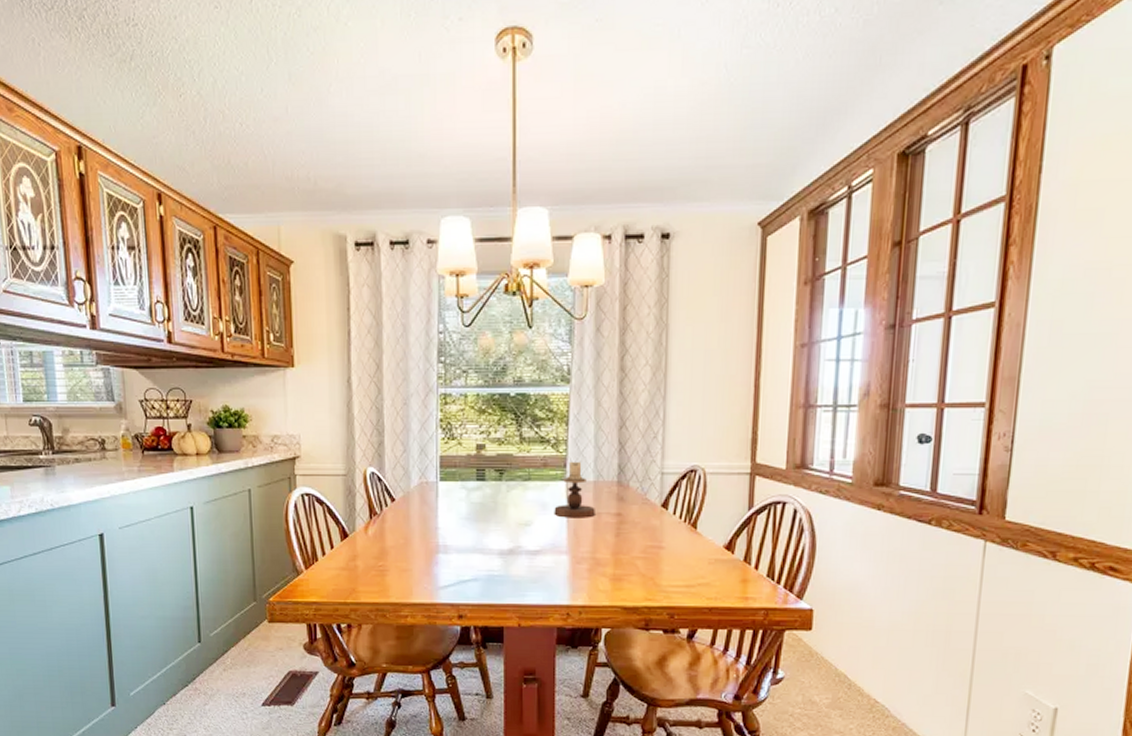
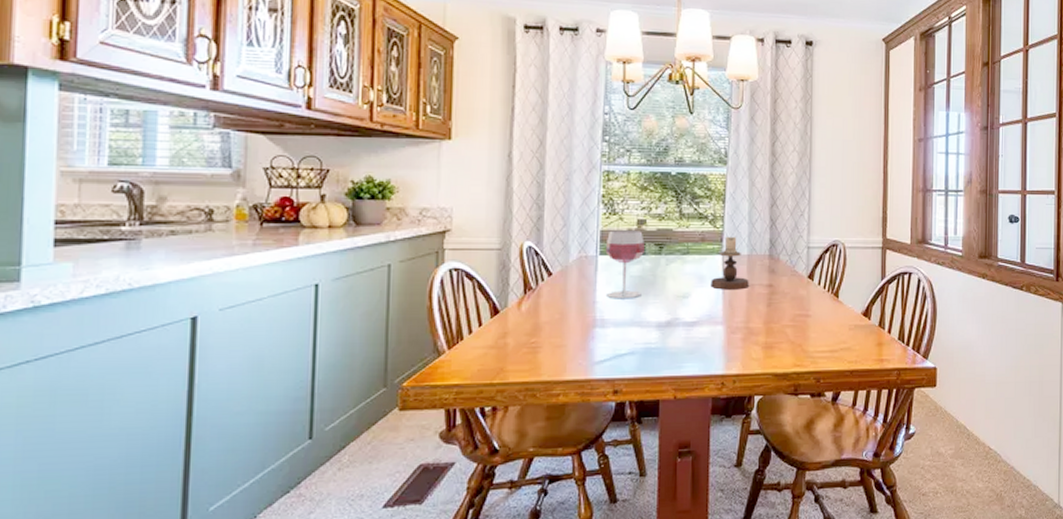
wineglass: none [445,456,484,526] -> present [605,230,645,299]

